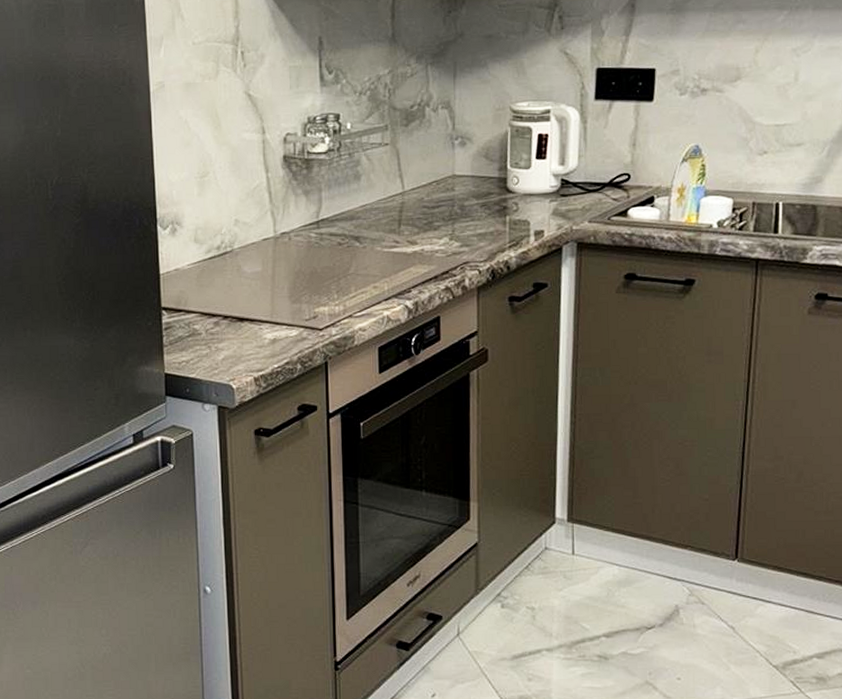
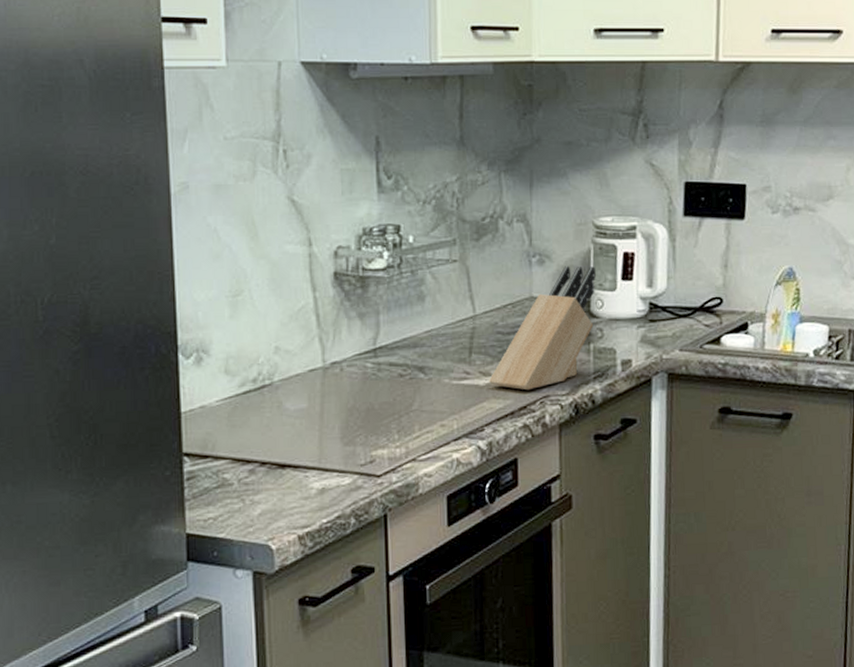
knife block: none [416,147,512,257] -> present [489,266,596,391]

